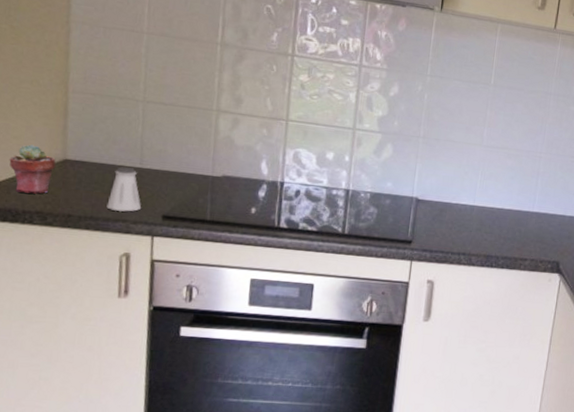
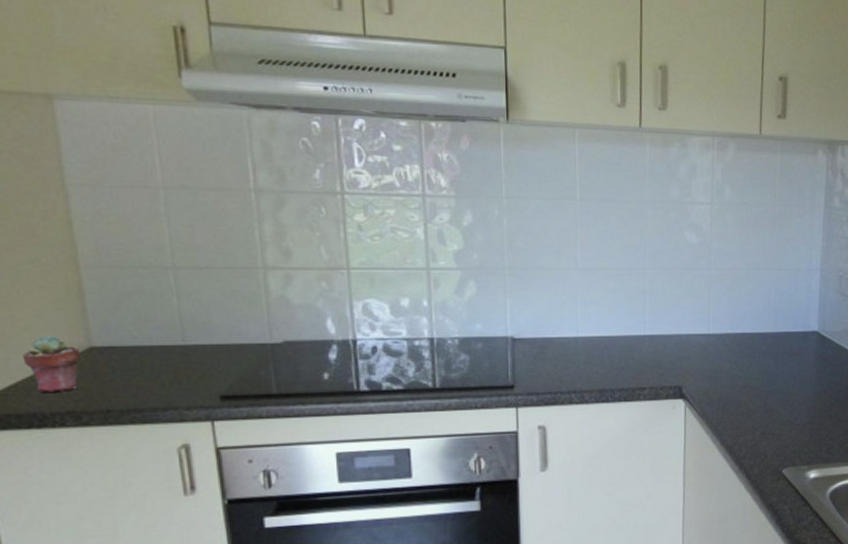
saltshaker: present [106,166,142,212] -> none [151,345,194,398]

